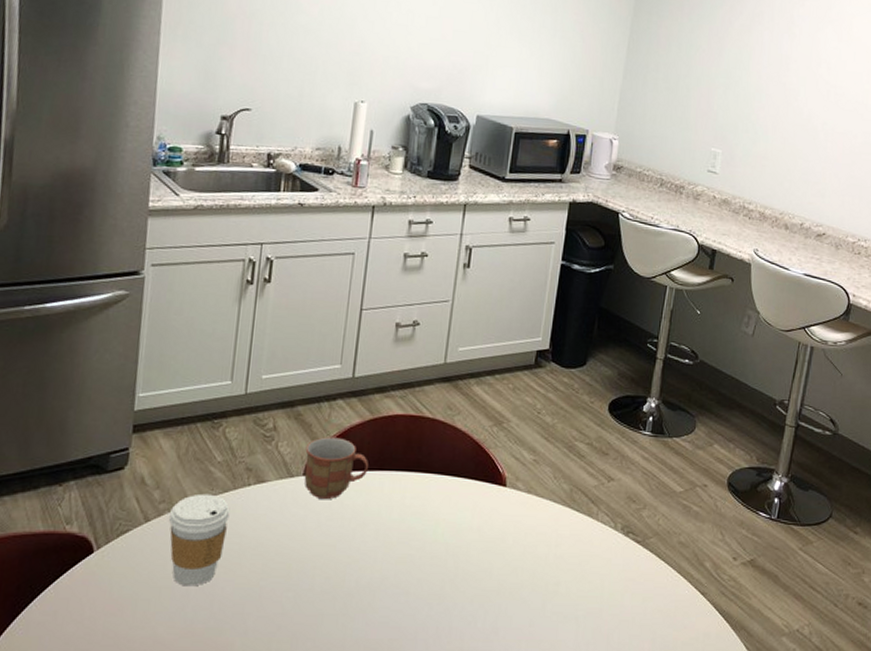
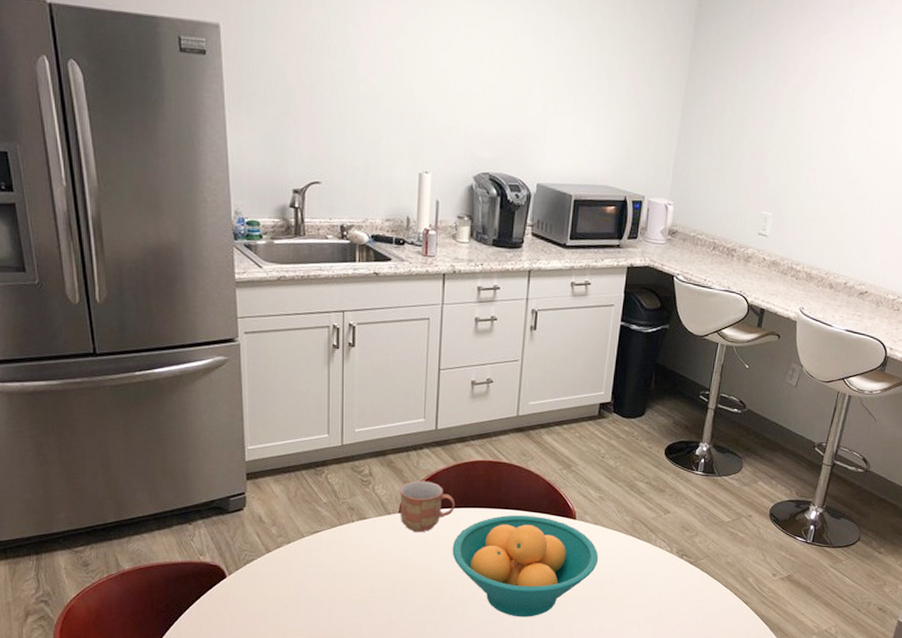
coffee cup: present [169,493,230,587] -> none [287,529,338,603]
fruit bowl: none [361,479,532,609] -> present [452,514,599,617]

